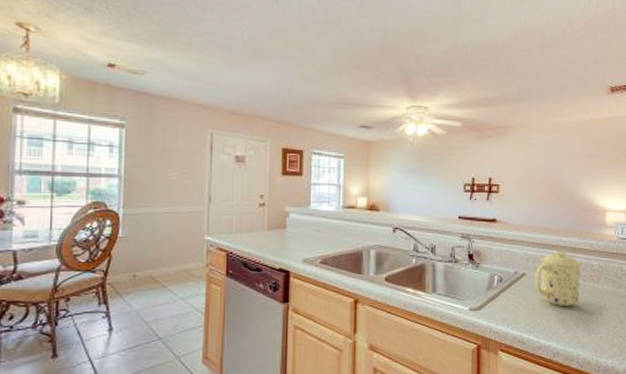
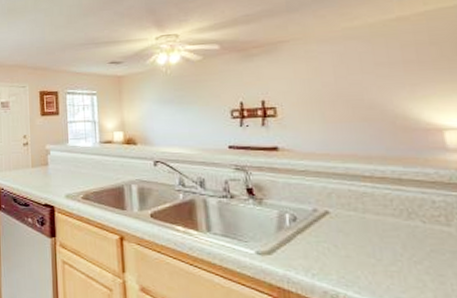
mug: present [534,251,582,307] -> none [342,183,420,257]

